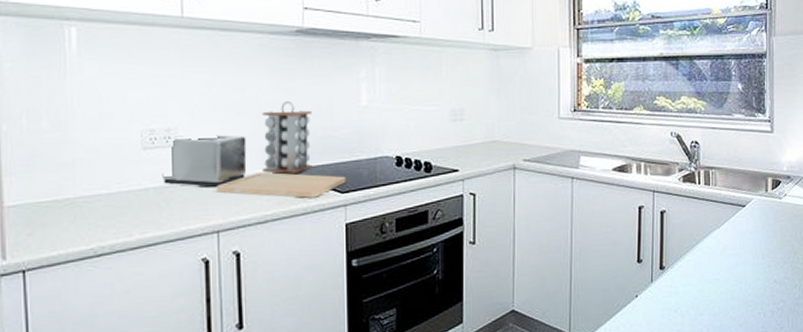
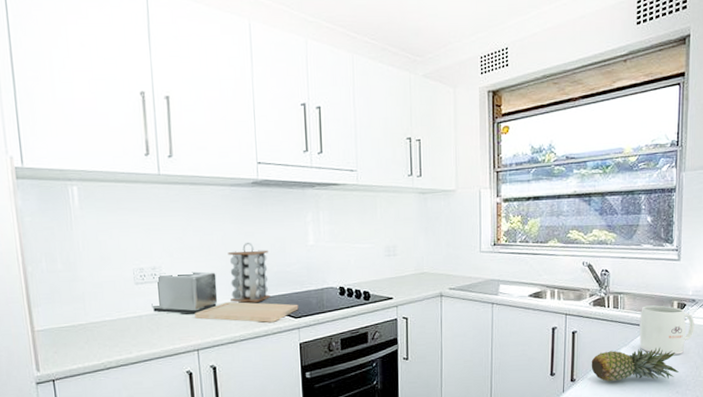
fruit: none [682,229,776,270] -> present [591,347,679,382]
mug: none [733,182,791,239] -> present [639,305,695,355]

